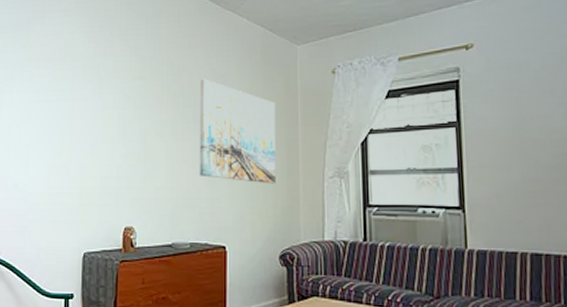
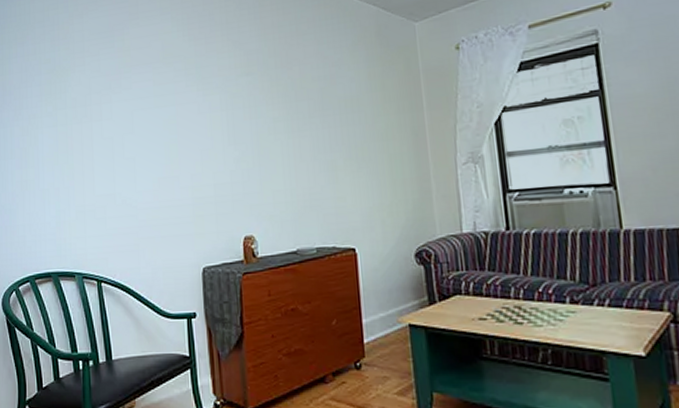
wall art: present [199,78,276,184] -> none [312,68,404,177]

